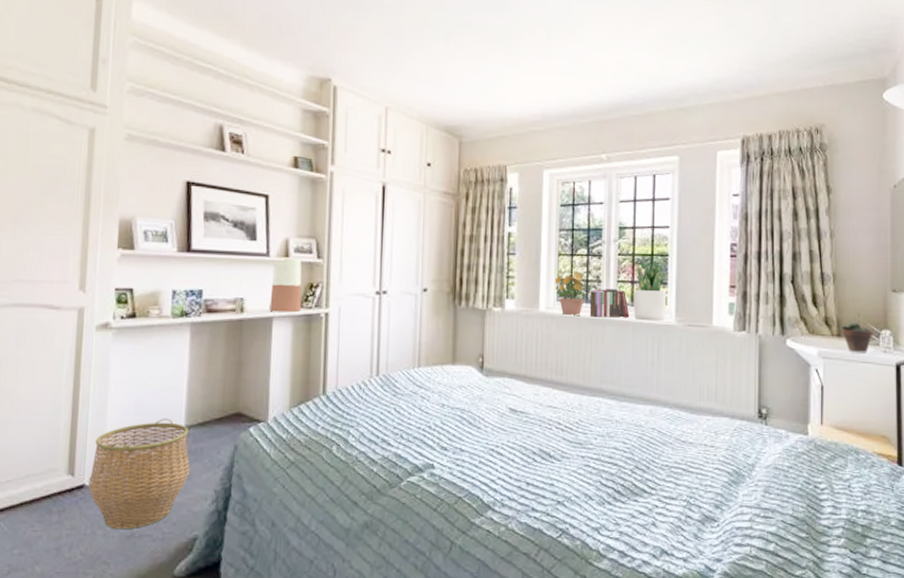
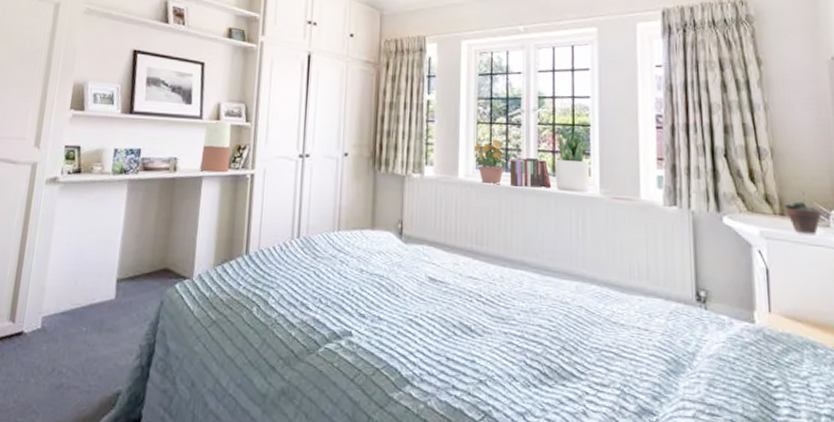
basket: present [88,418,190,530] -> none [26,270,120,380]

